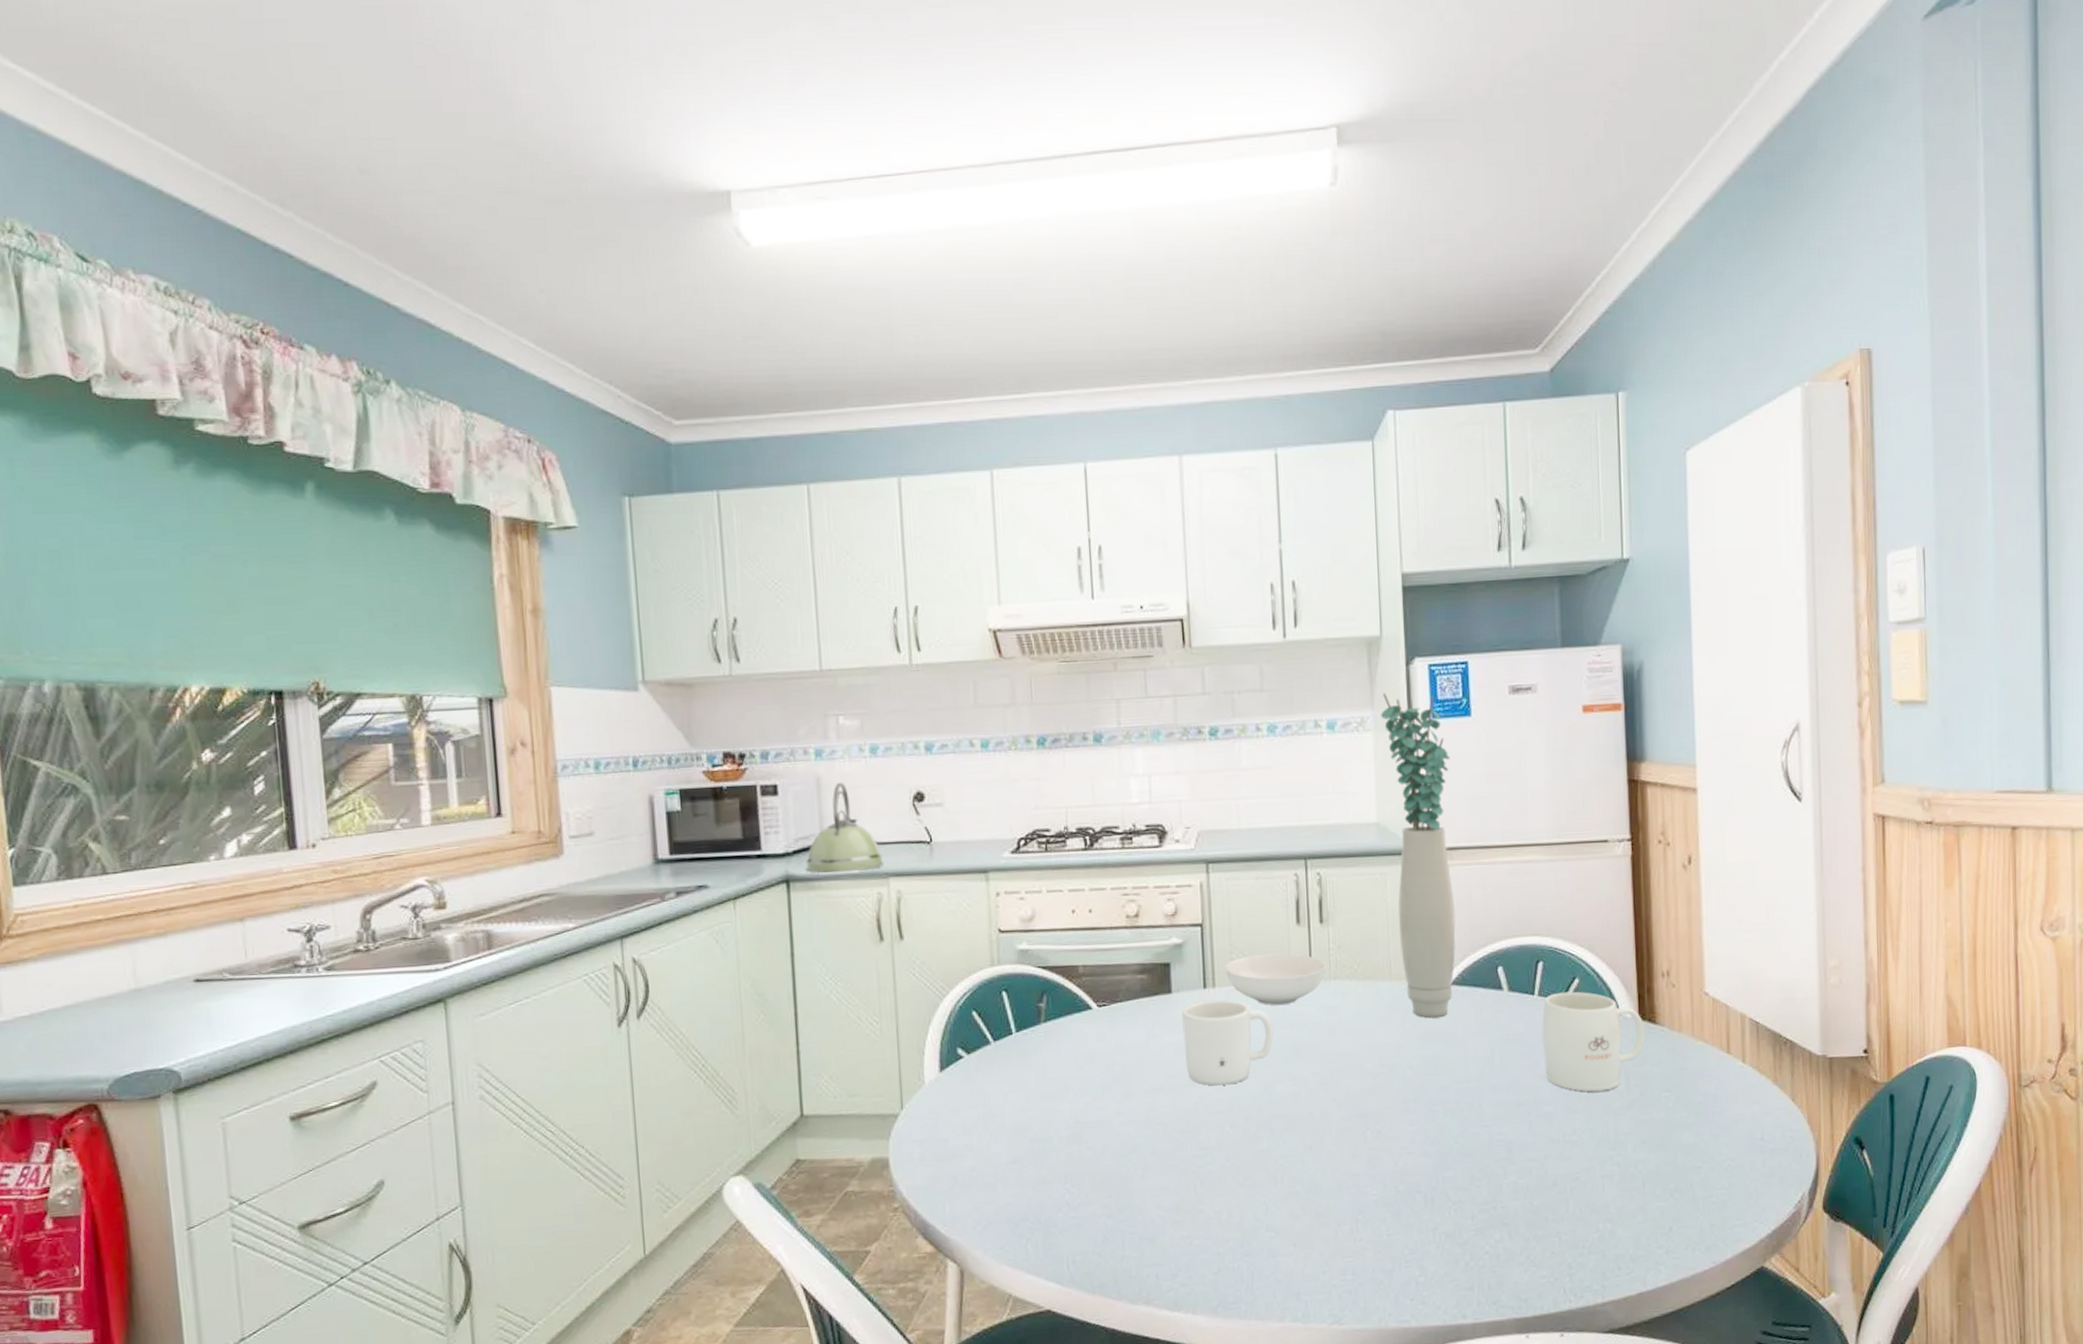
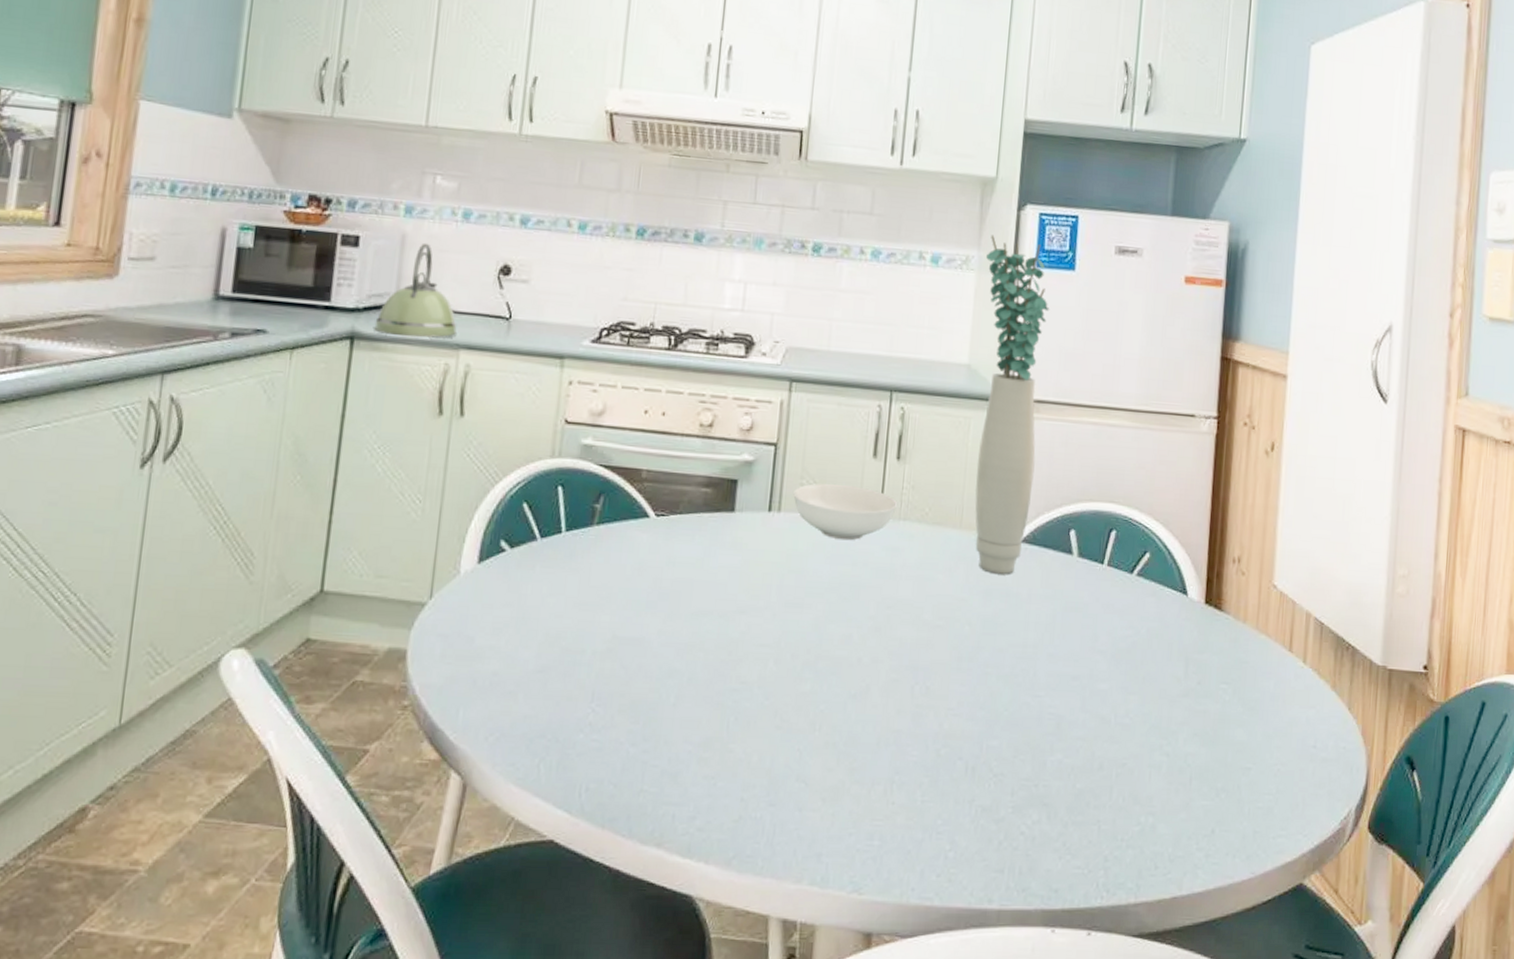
mug: present [1182,999,1274,1086] -> none [738,524,834,618]
mug: present [1542,991,1645,1092] -> none [1105,565,1210,675]

